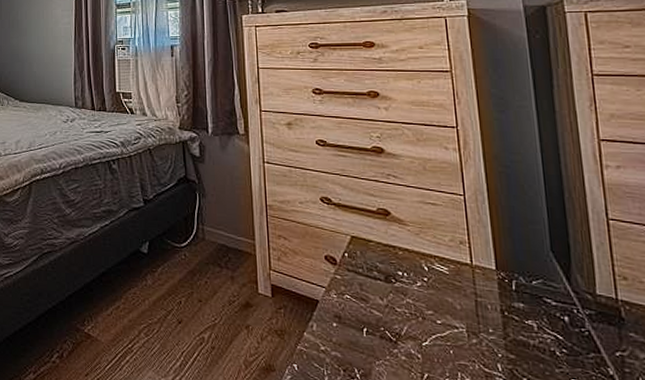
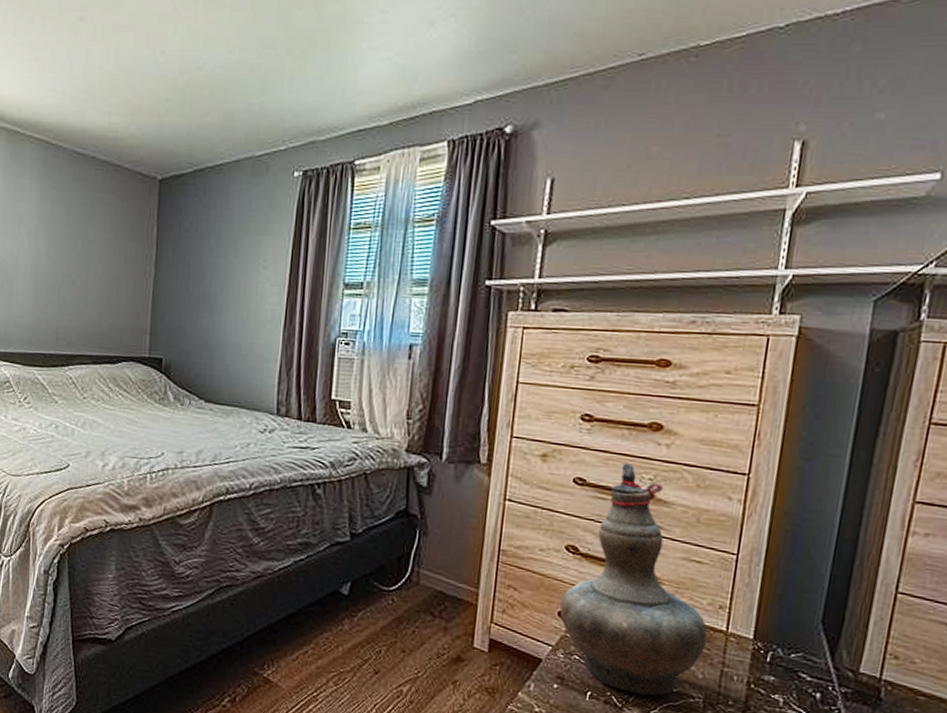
decorative vase: none [325,125,457,330] -> present [559,463,708,697]

